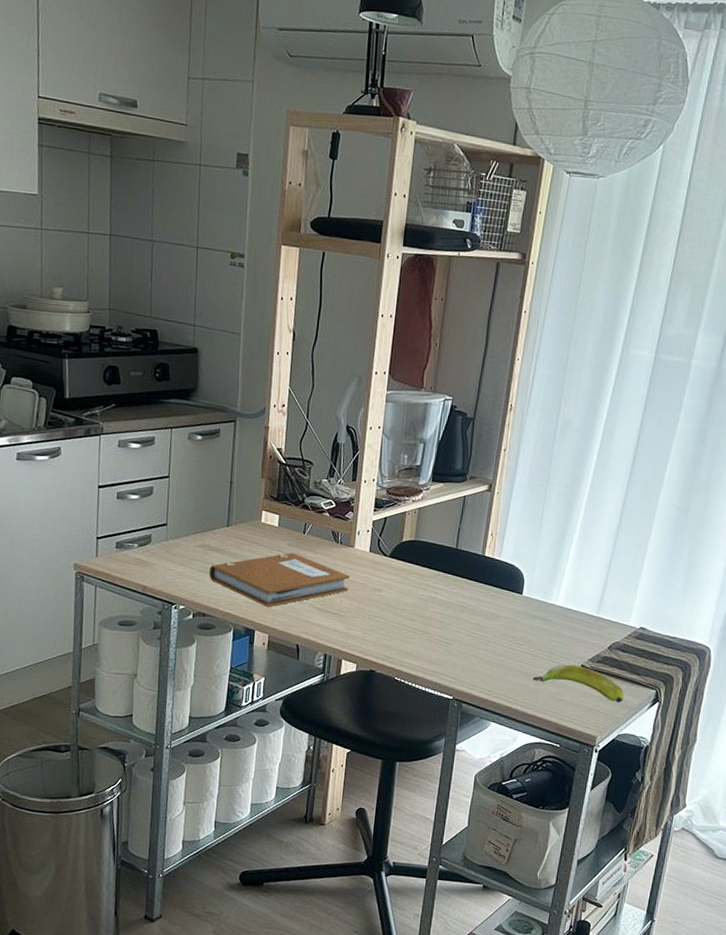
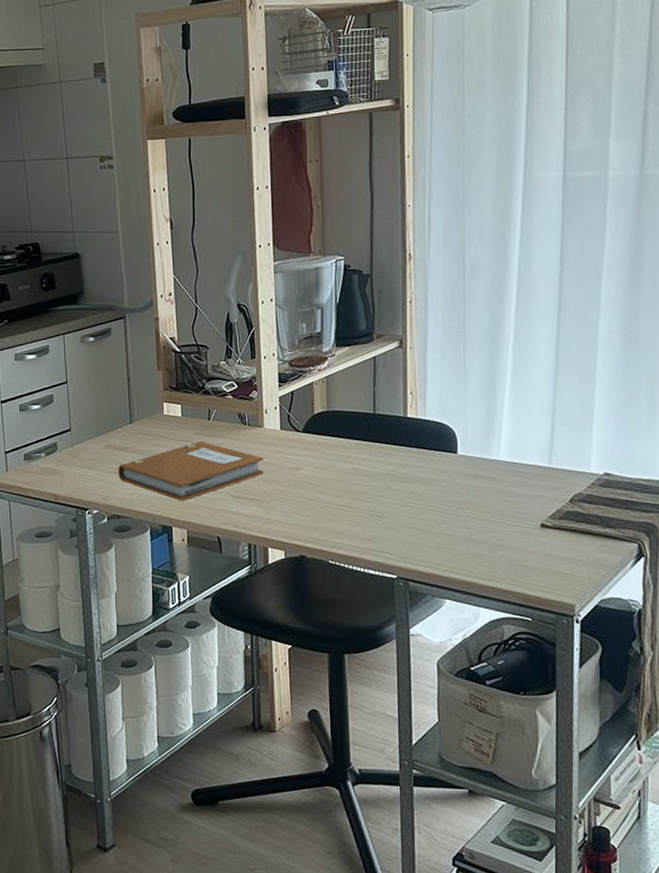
banana: present [532,664,624,703] -> none [485,525,600,562]

